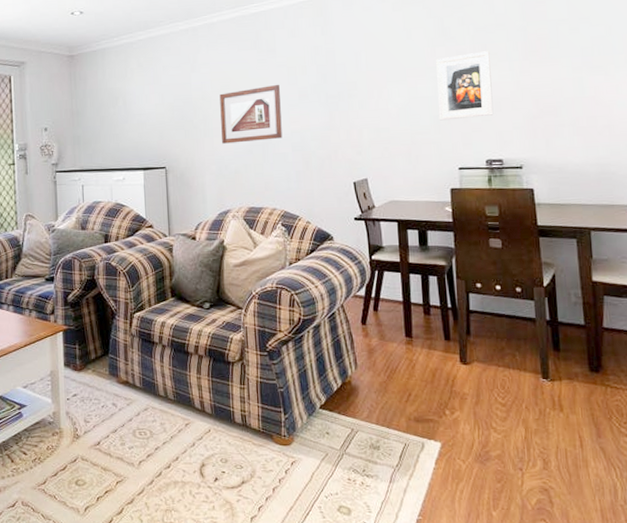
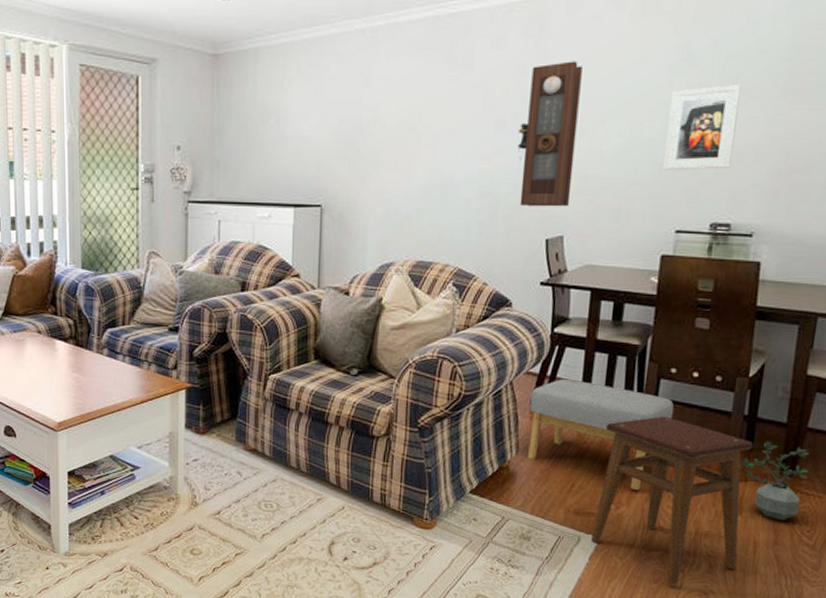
picture frame: present [220,84,282,144] -> none [393,110,472,181]
pendulum clock: none [318,42,369,157] -> present [518,61,583,207]
footstool: none [360,299,486,396] -> present [528,378,675,491]
stool: none [430,326,569,483] -> present [590,416,754,585]
potted plant: none [553,342,613,415] -> present [742,441,810,521]

